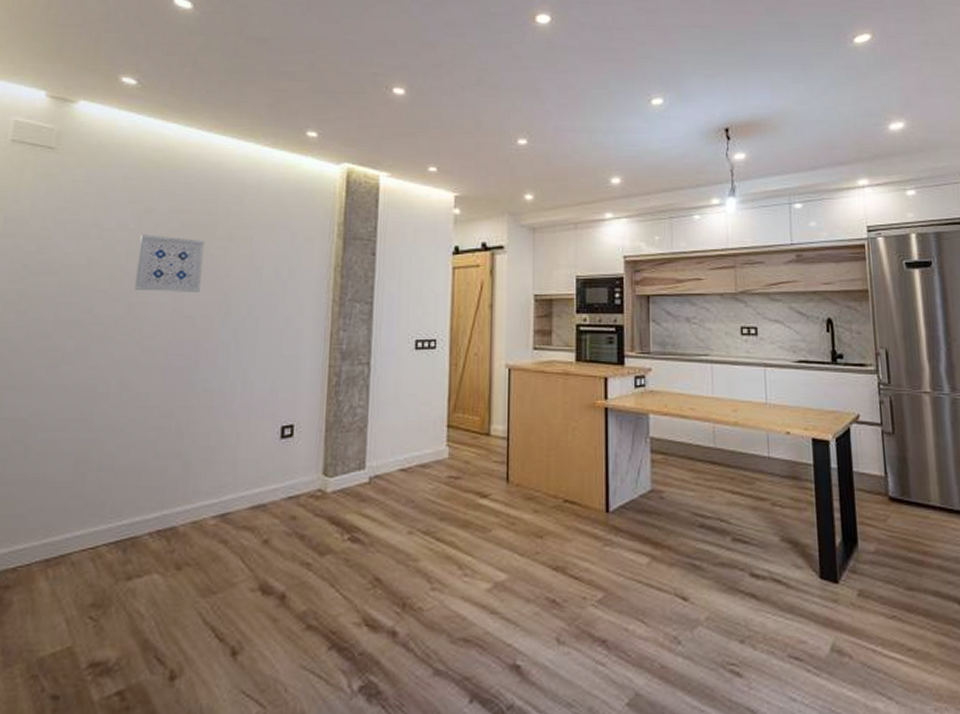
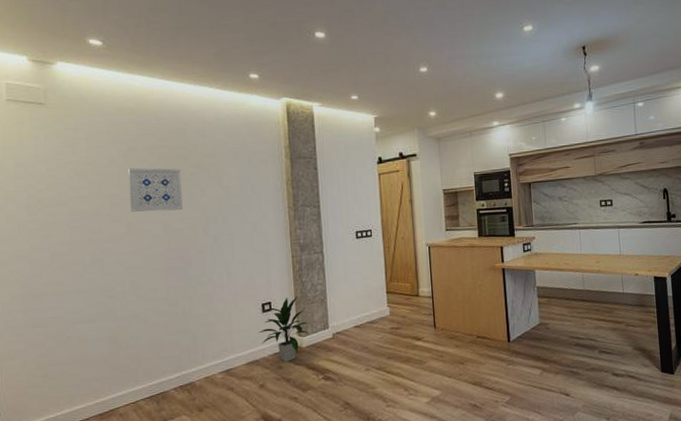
indoor plant: none [270,419,339,510] -> present [257,295,309,362]

